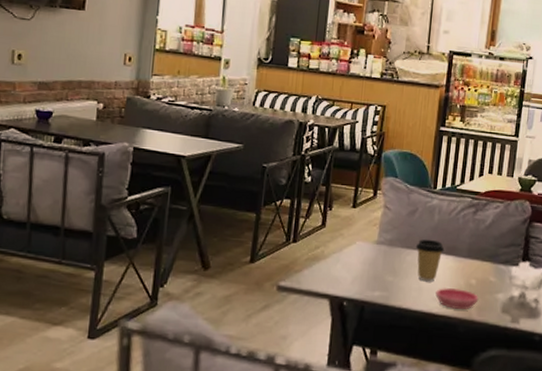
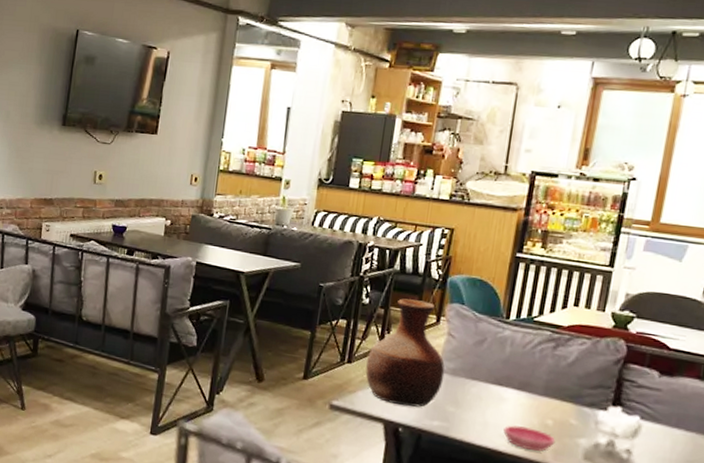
vase: none [310,175,383,281] -> present [365,298,445,407]
coffee cup: present [415,239,445,282] -> none [482,371,516,418]

